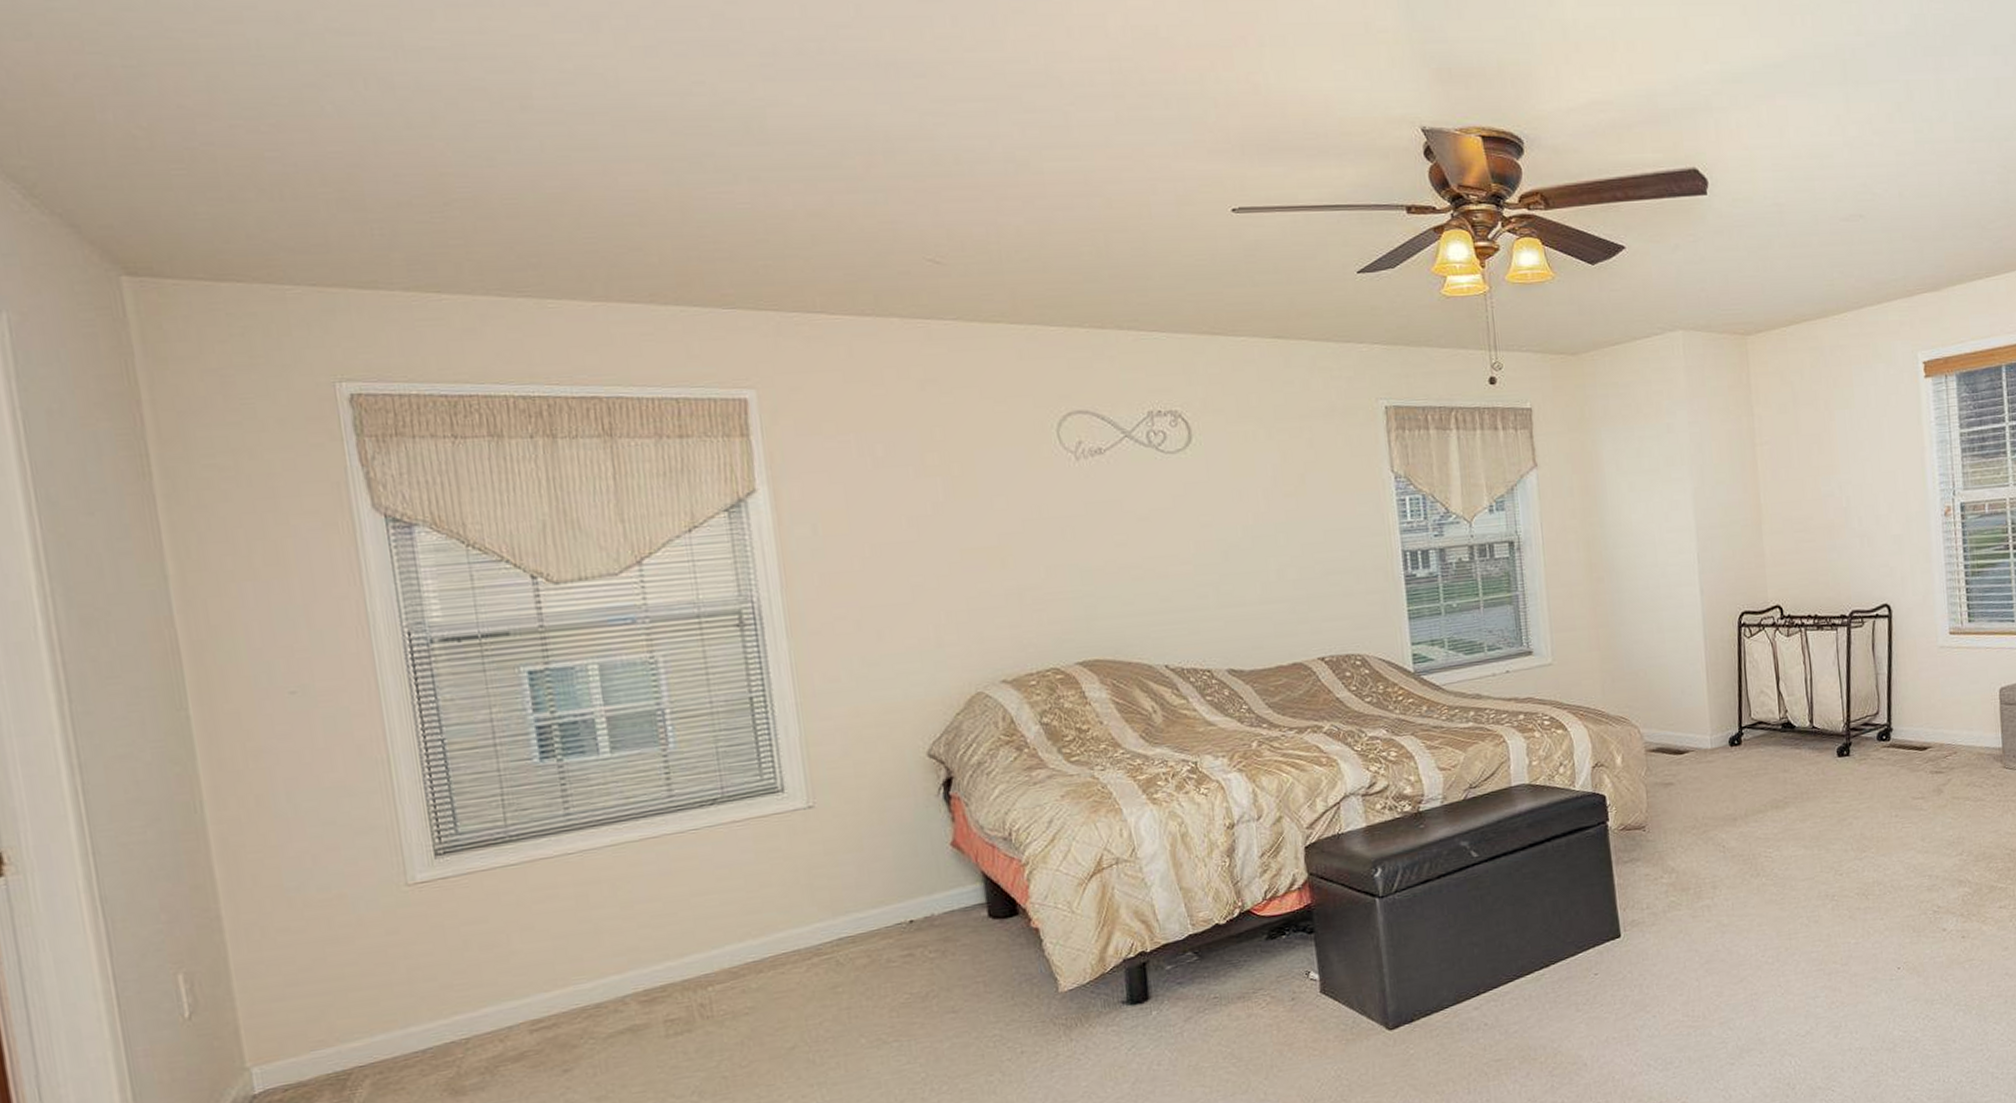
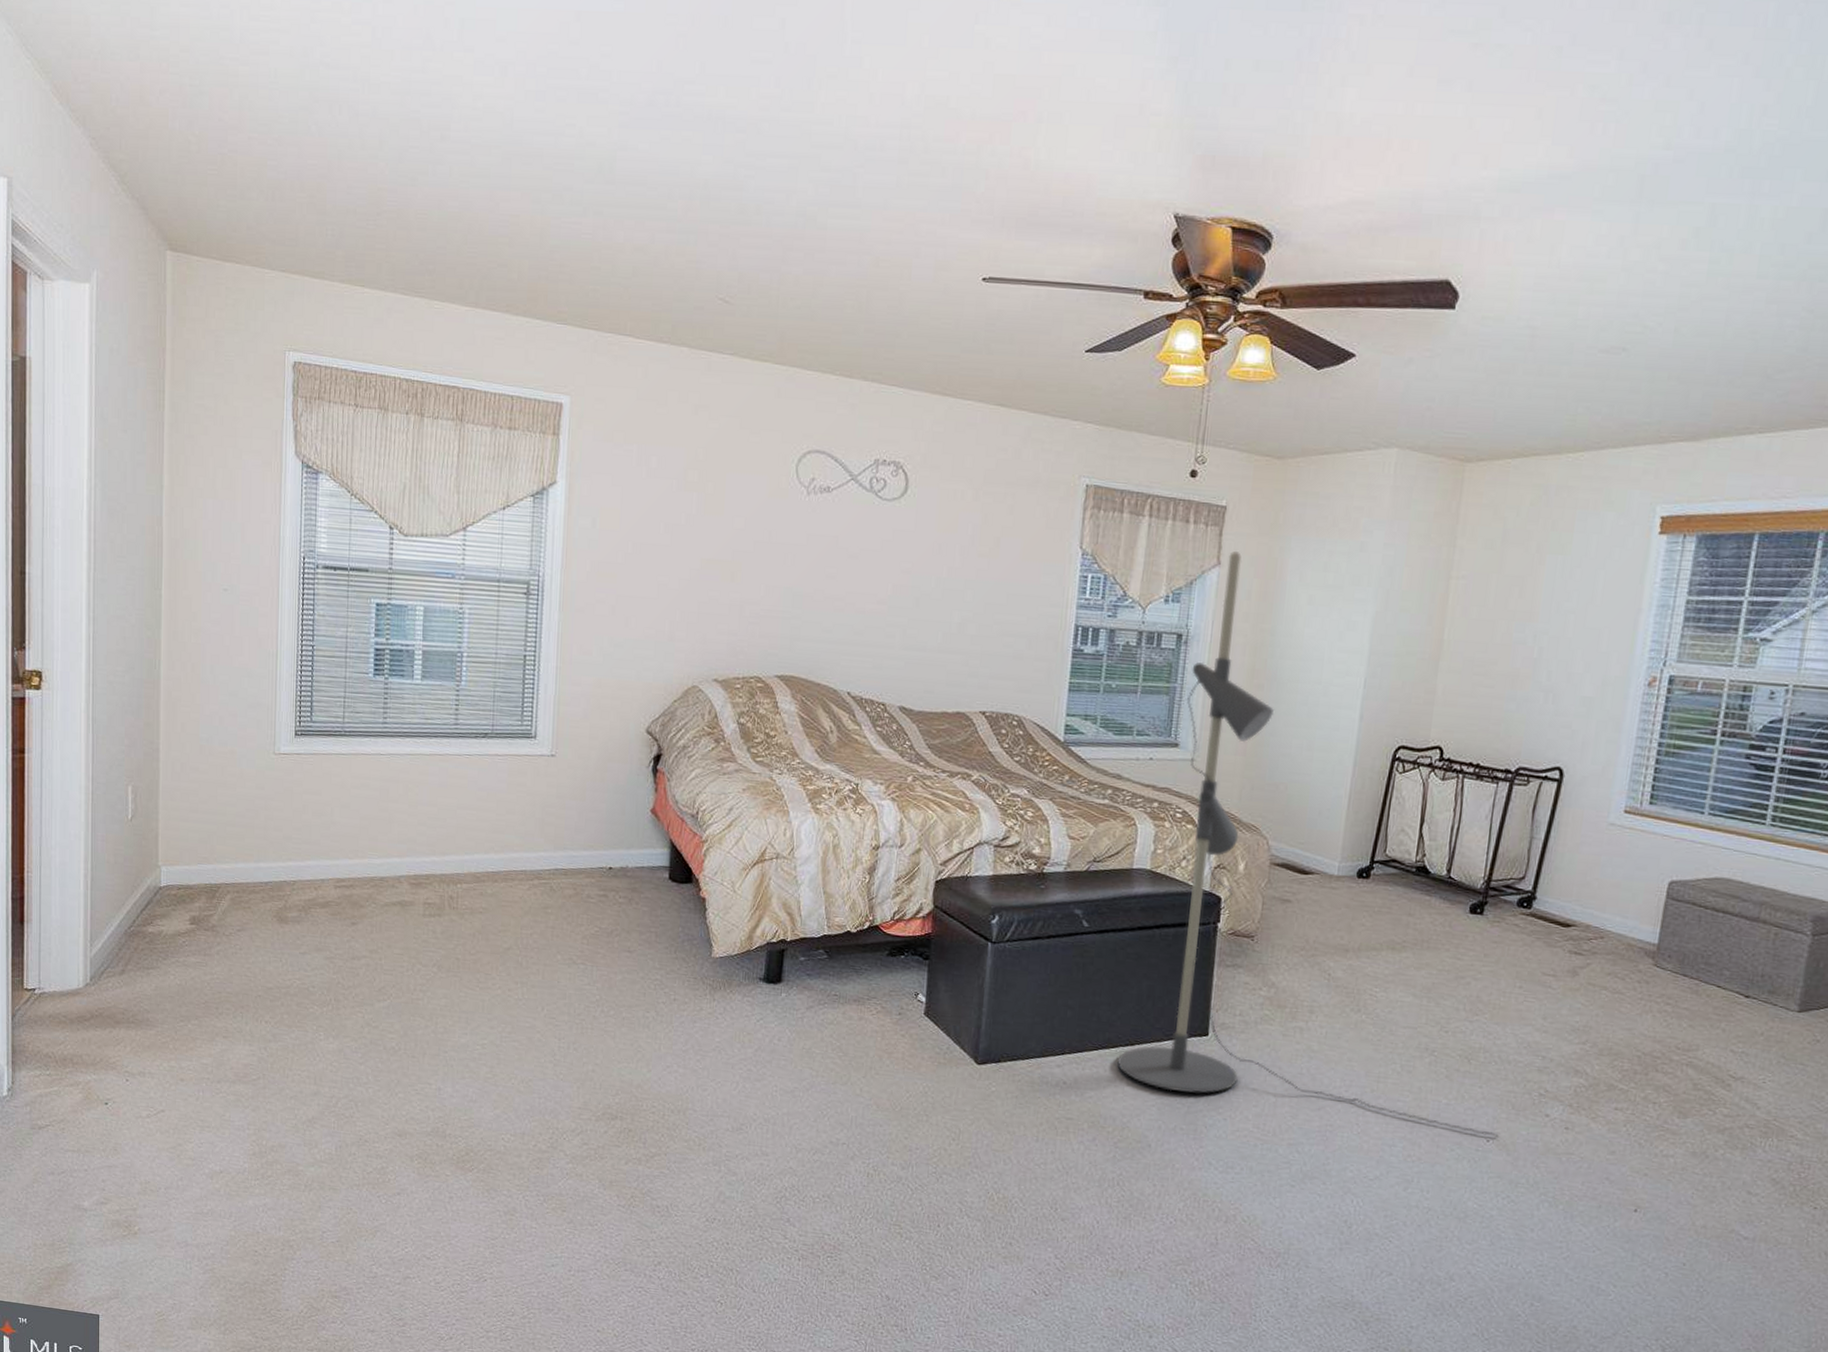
floor lamp: none [1530,450,1907,1004] -> present [1117,550,1499,1137]

